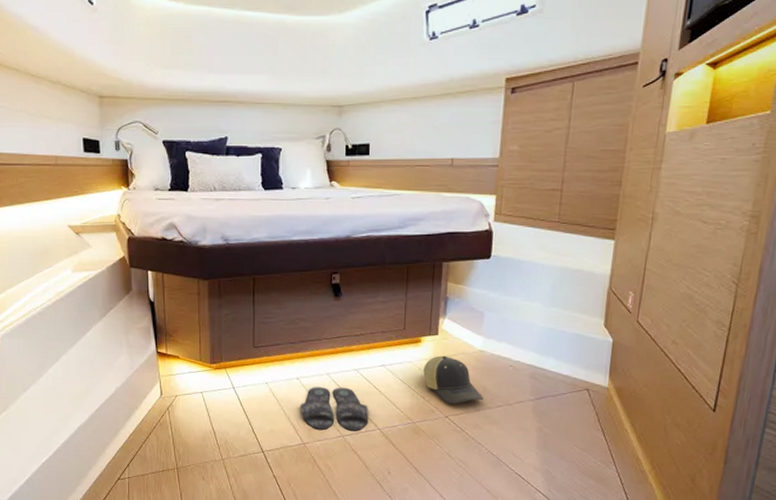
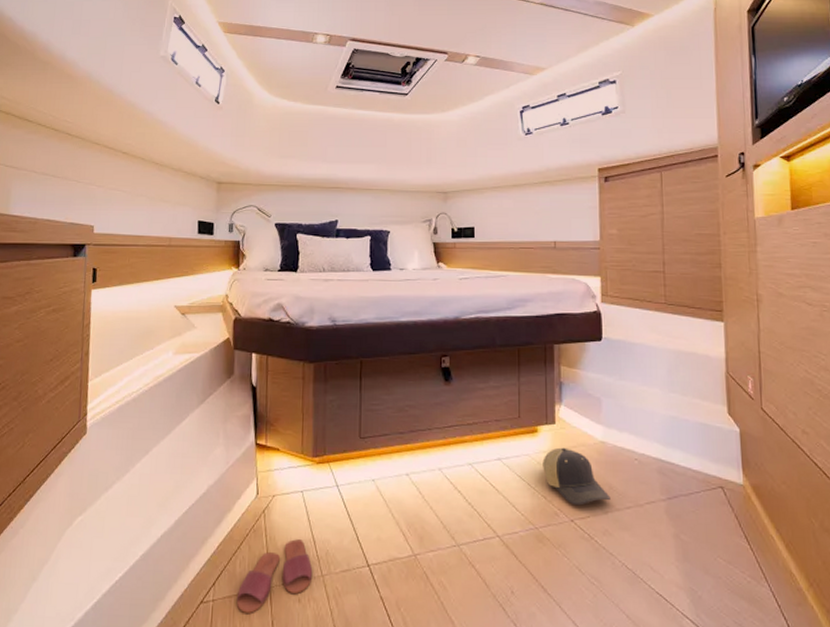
slippers: none [148,431,214,487] -> present [236,539,313,613]
slippers: present [299,386,369,431] -> none [409,483,486,539]

